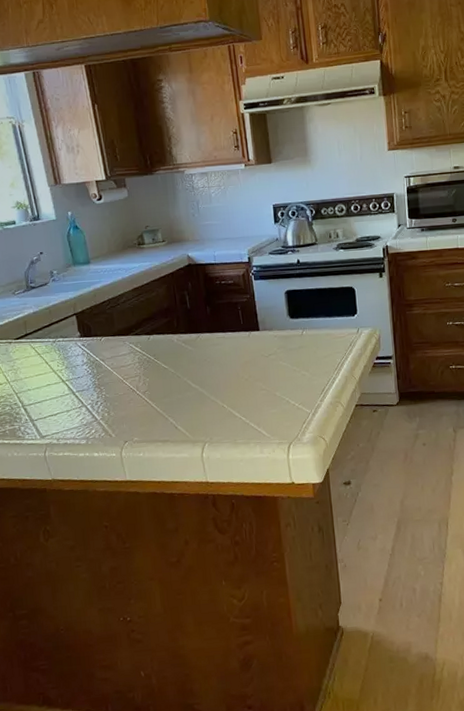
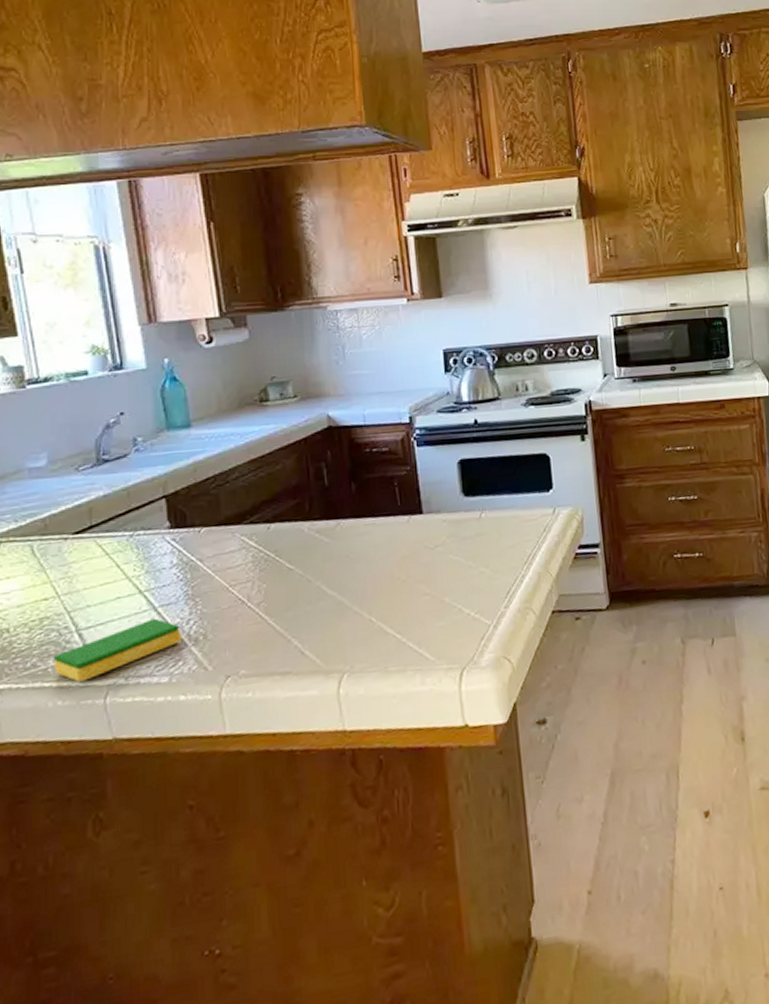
dish sponge: none [8,400,94,441] -> present [52,618,183,682]

